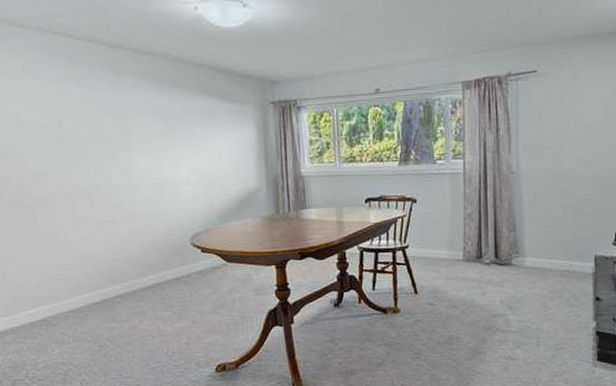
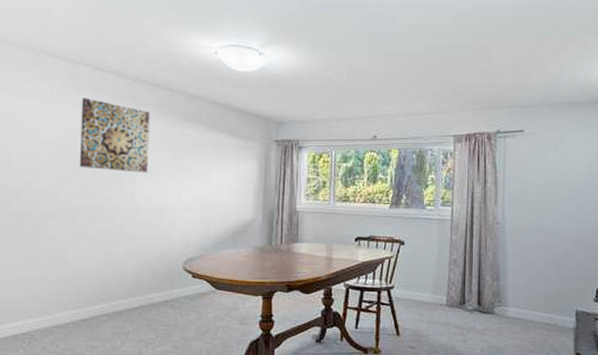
wall art: none [57,70,140,148] -> present [79,98,150,173]

